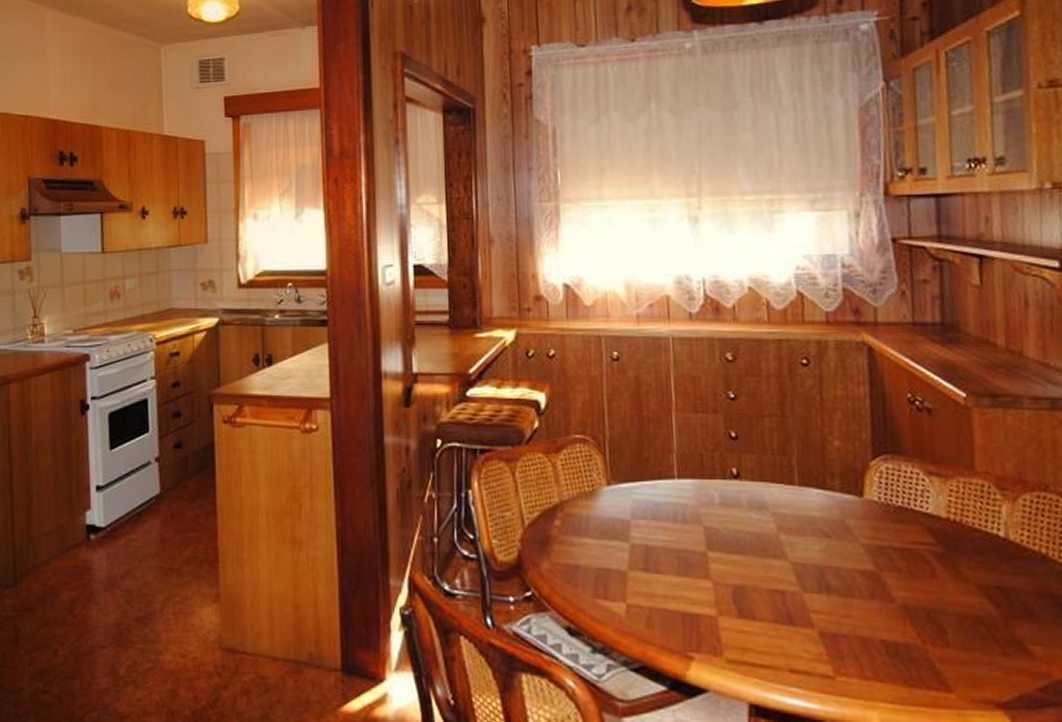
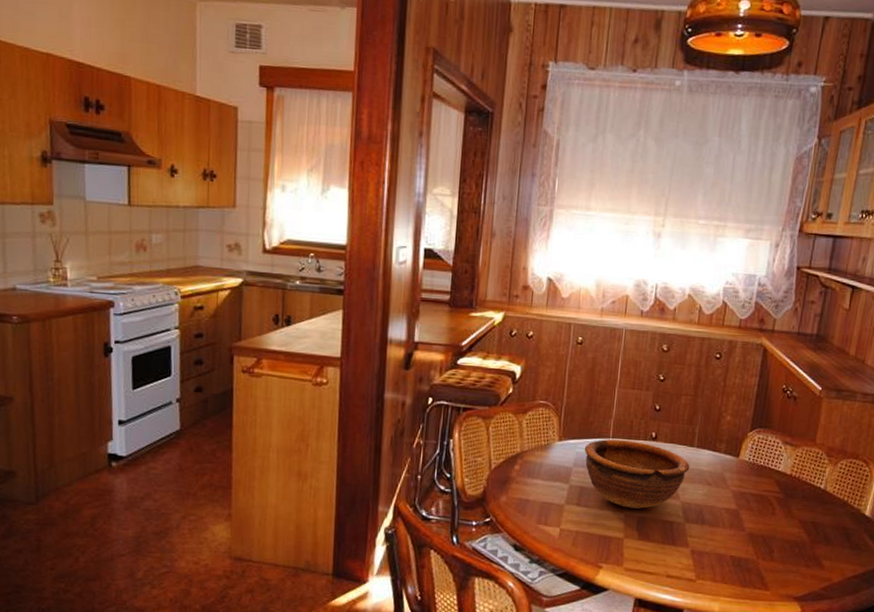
bowl: none [642,479,794,574] -> present [584,439,690,509]

